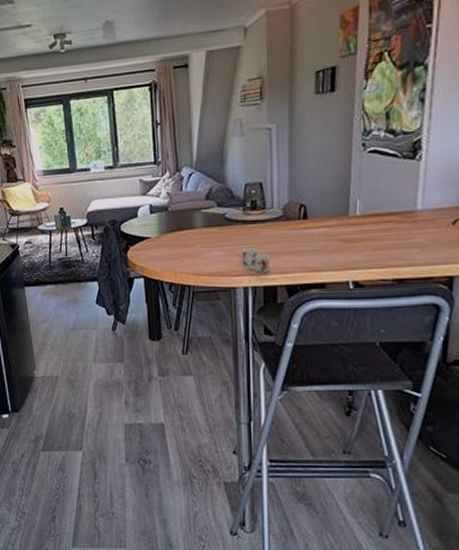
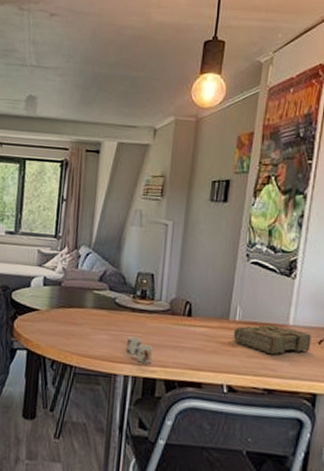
diary: none [349,213,444,244] -> present [227,324,311,355]

